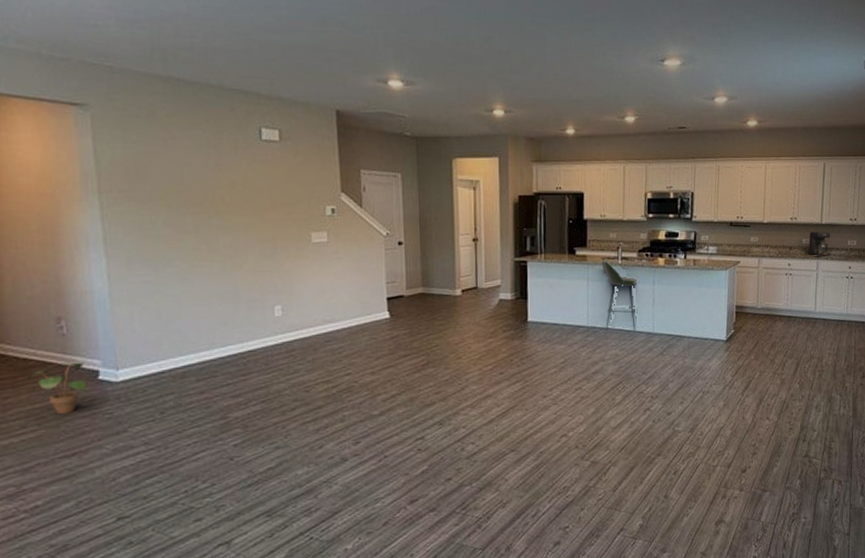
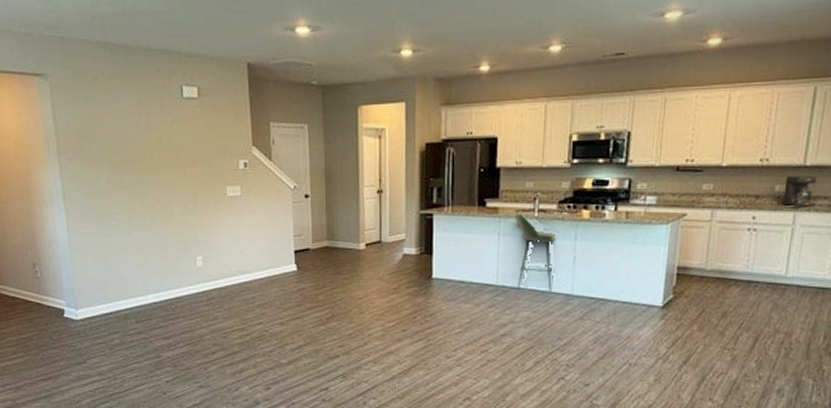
potted plant: present [27,362,85,415] -> none [15,301,55,345]

